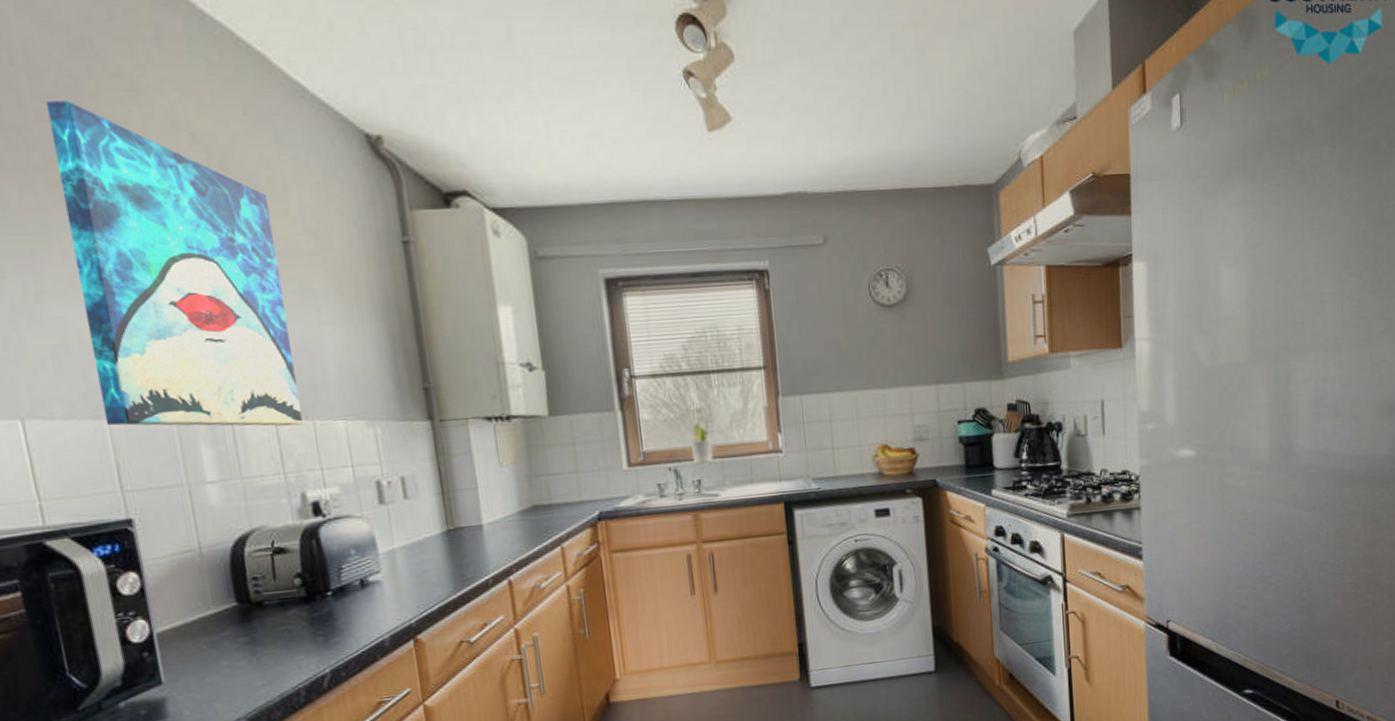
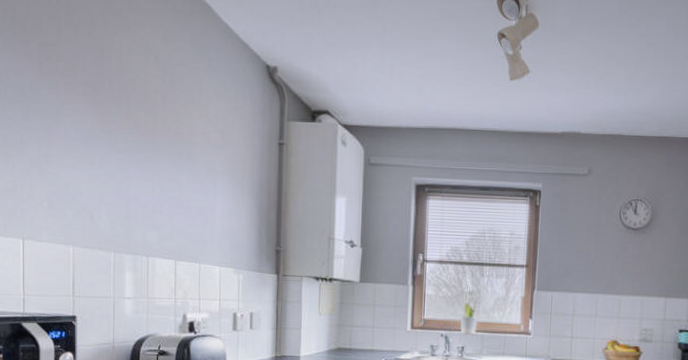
wall art: present [45,101,303,426] -> none [71,30,196,266]

